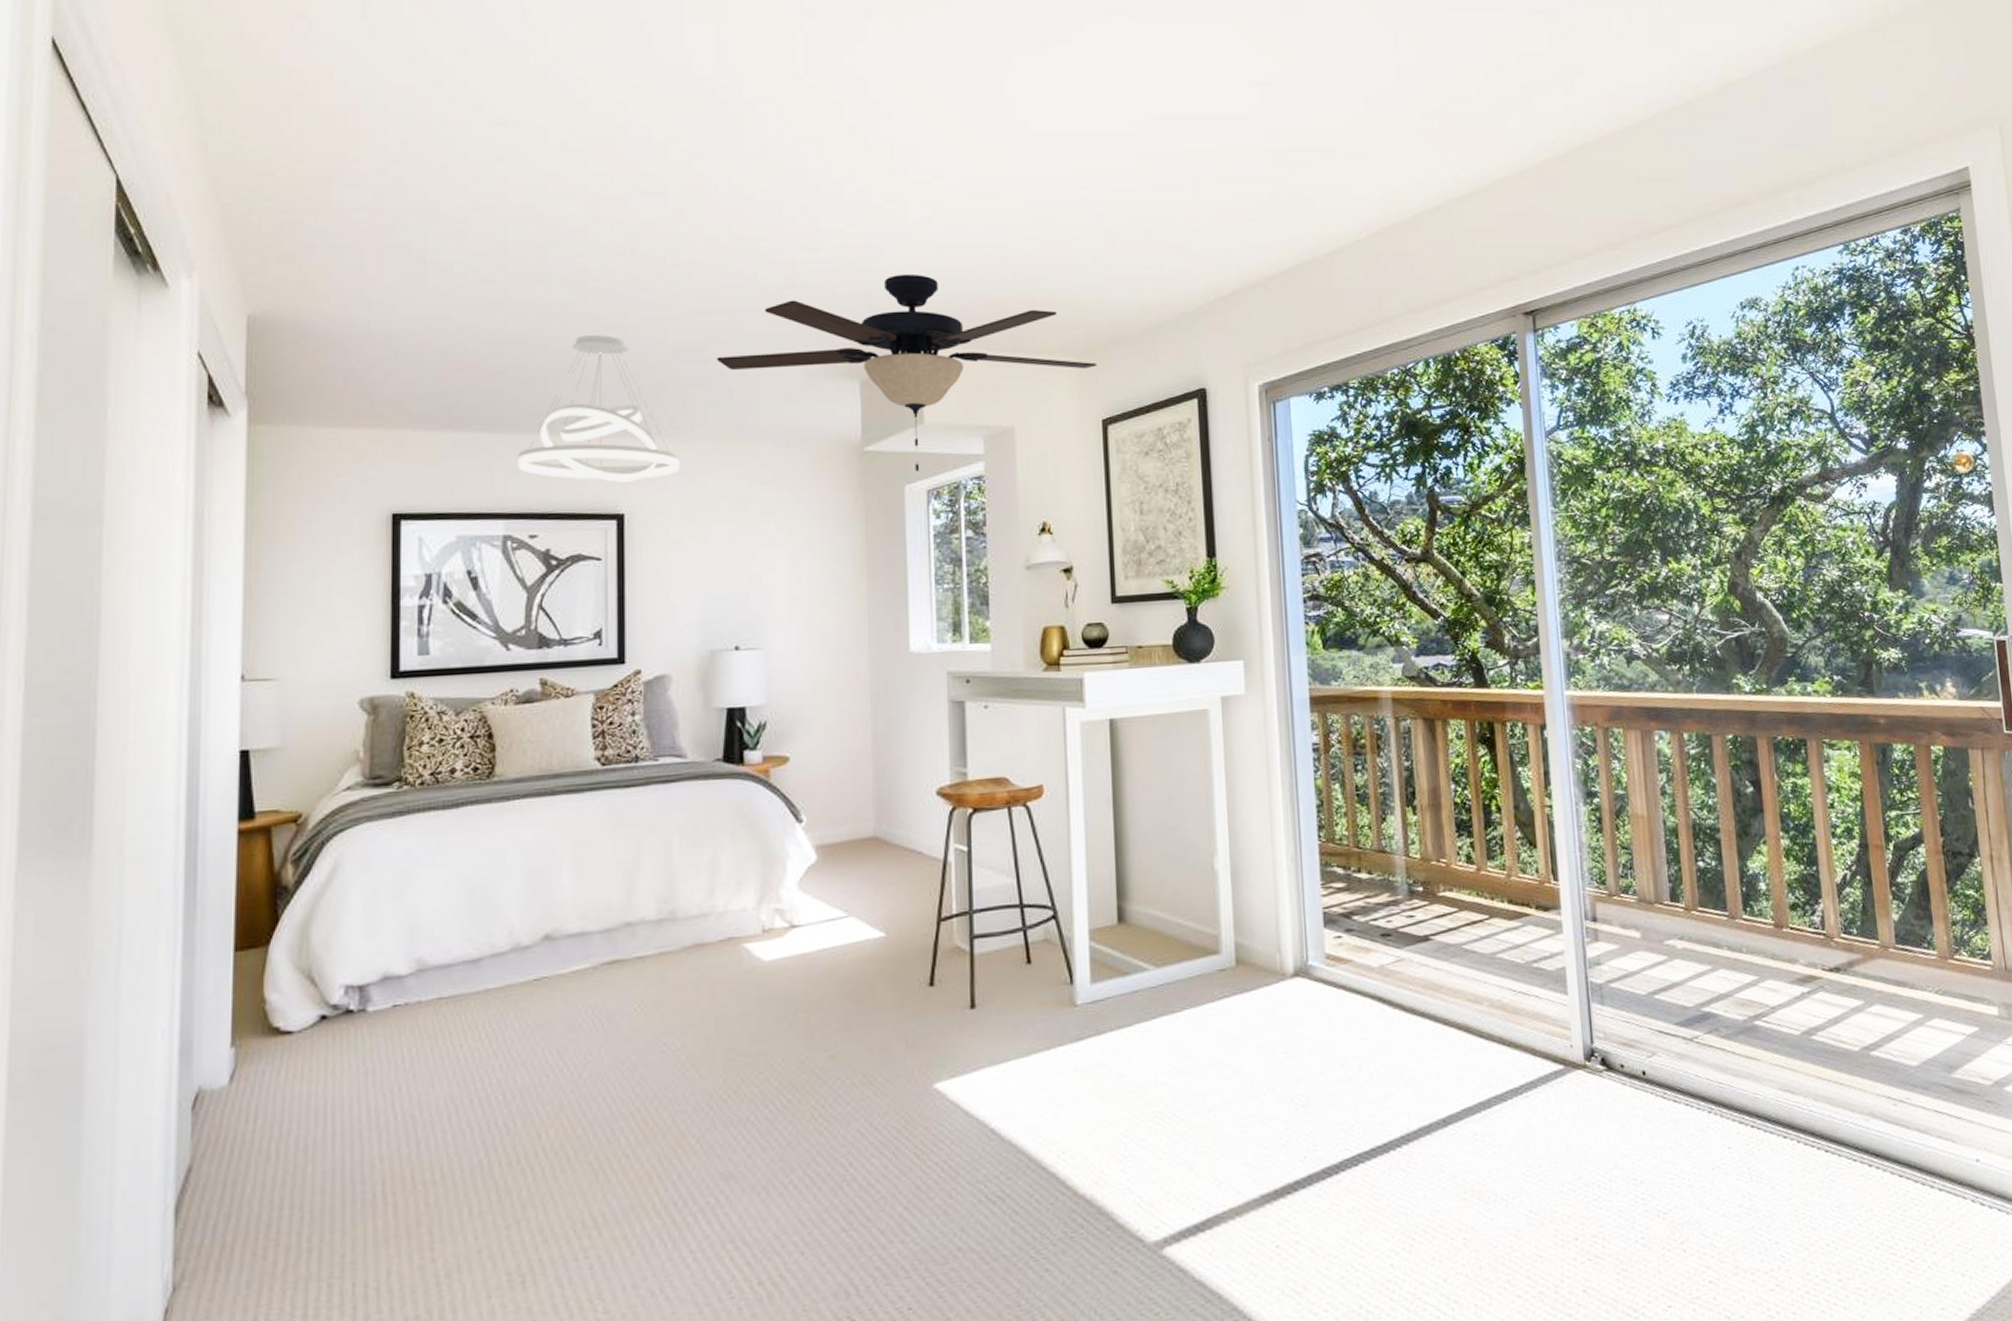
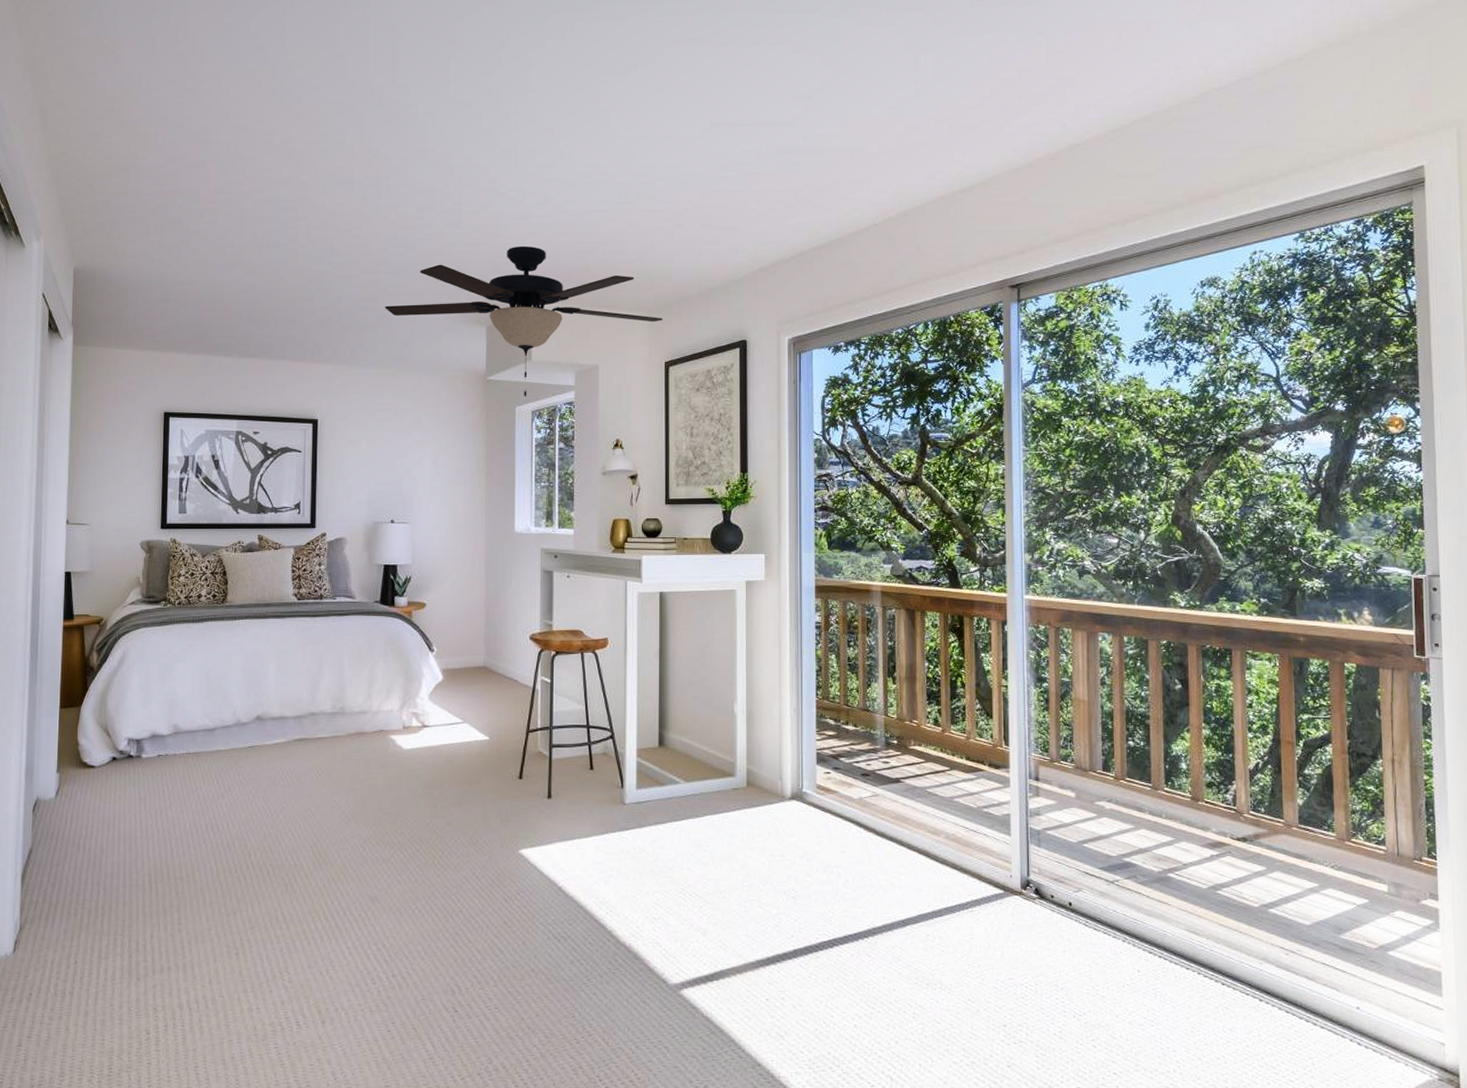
pendant light: present [517,335,680,482] -> none [247,288,357,396]

